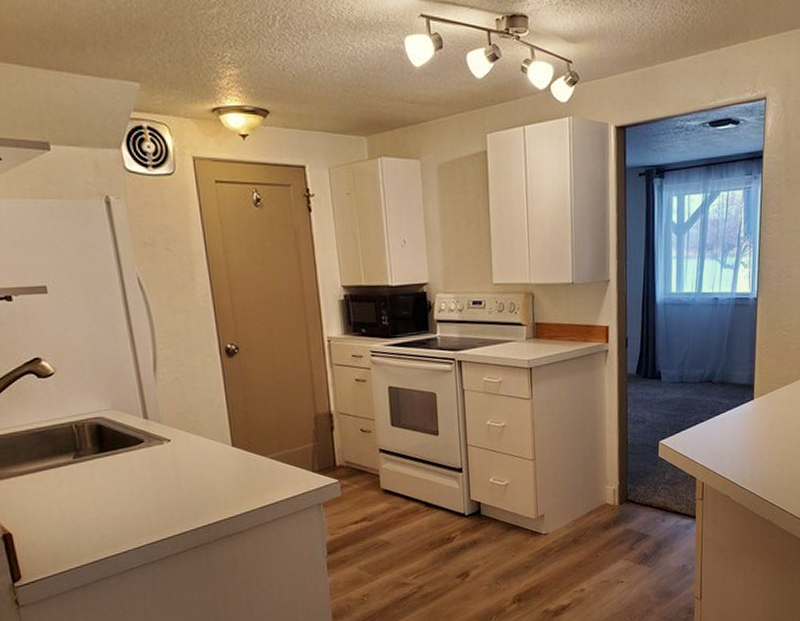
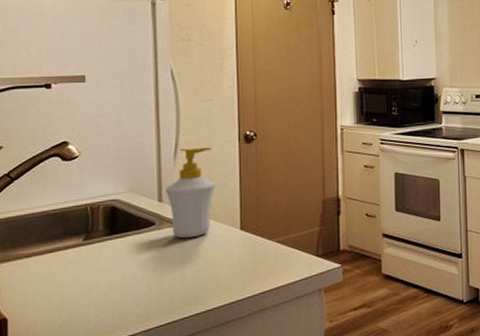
soap bottle: none [149,361,201,456] -> present [165,147,215,239]

